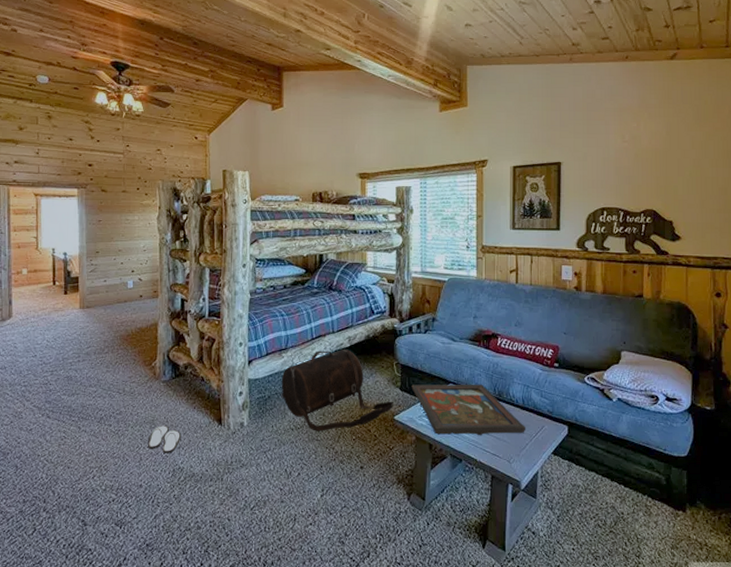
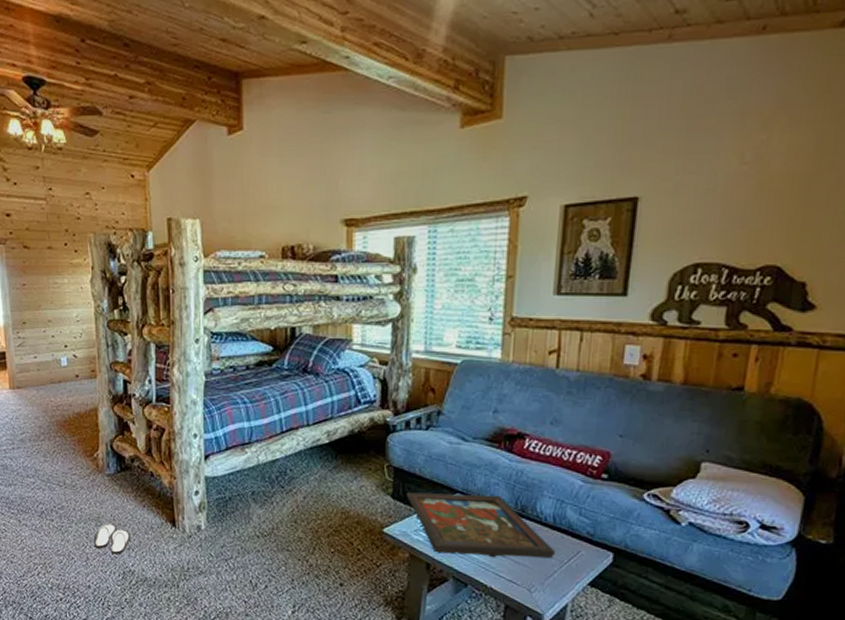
duffel bag: present [281,348,394,431] -> none [244,445,383,541]

